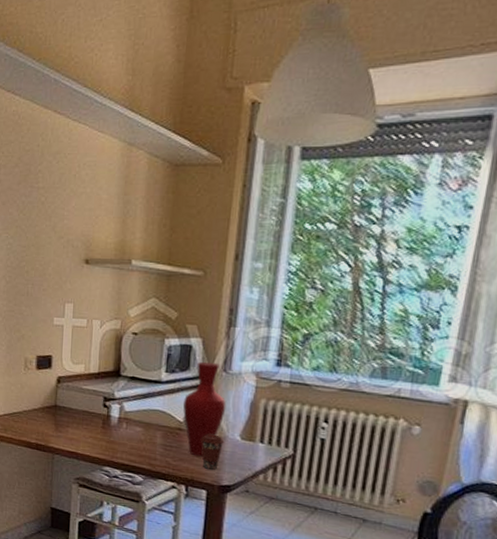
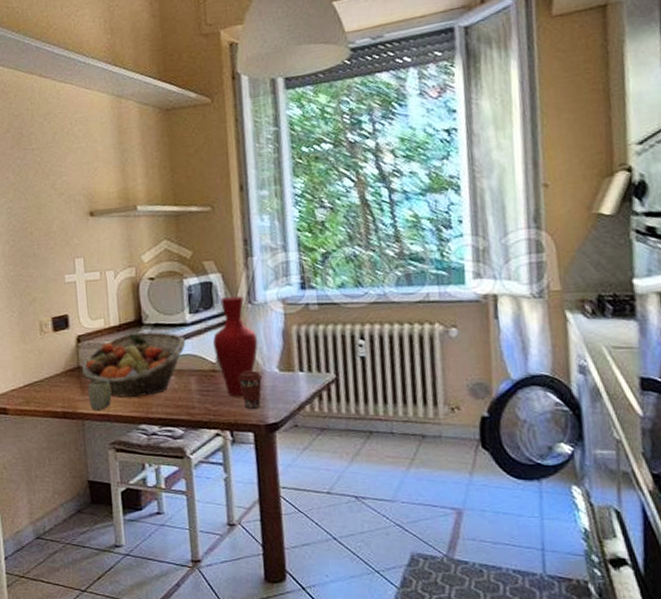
fruit basket: none [57,382,158,442] -> present [81,331,186,398]
cup: none [61,420,82,448] -> present [88,380,111,411]

